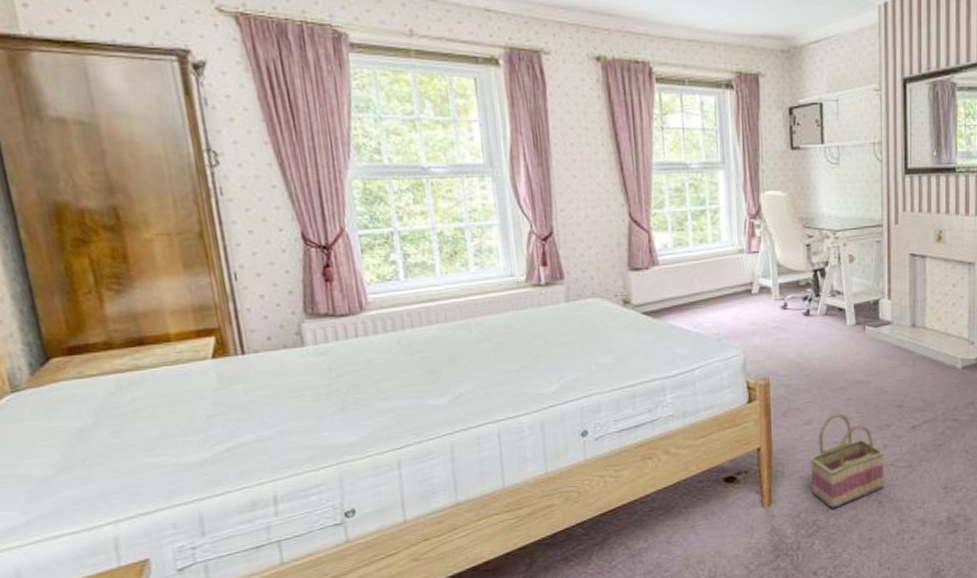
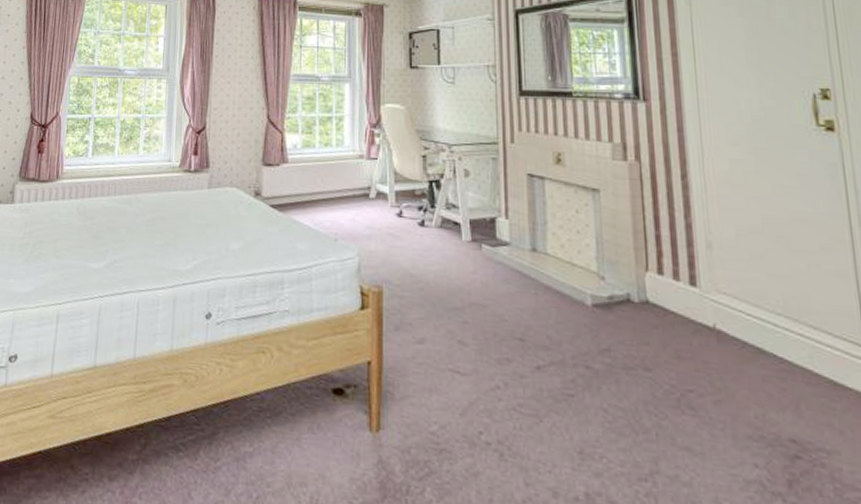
basket: present [809,413,885,509] -> none [421,336,507,451]

